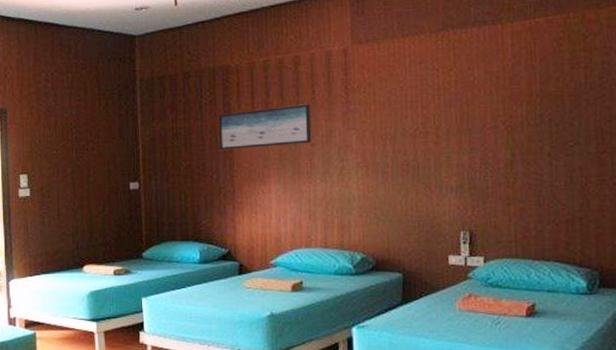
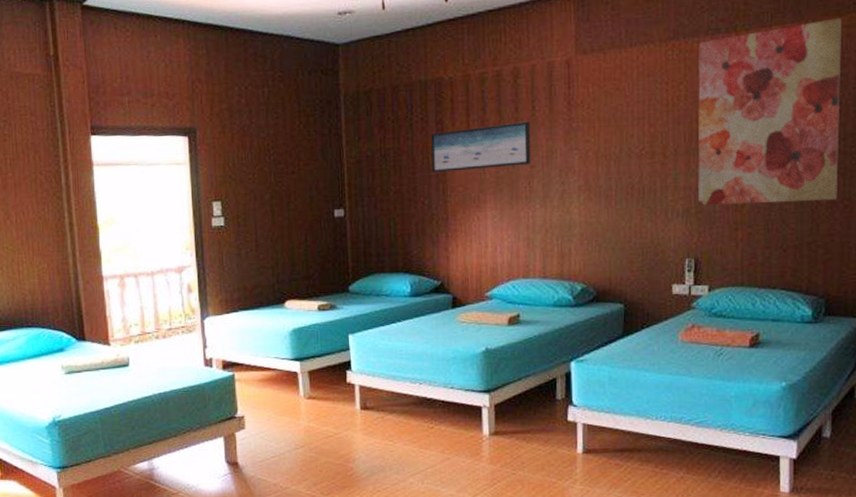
wall art: none [466,11,606,182] -> present [698,18,841,206]

